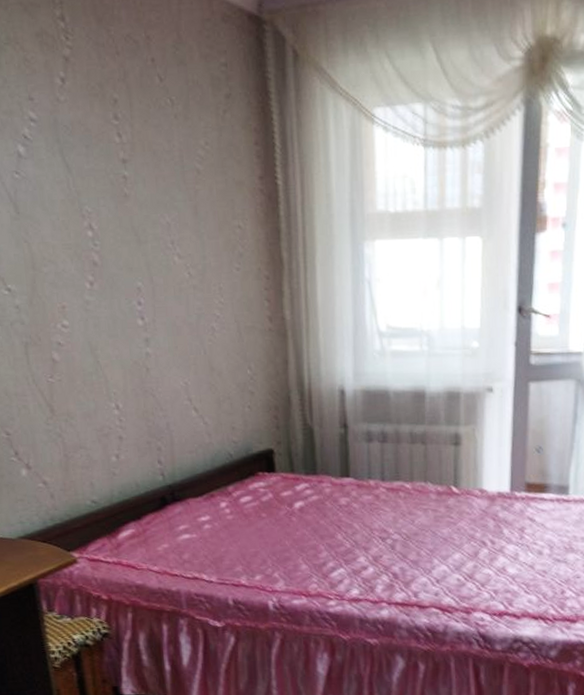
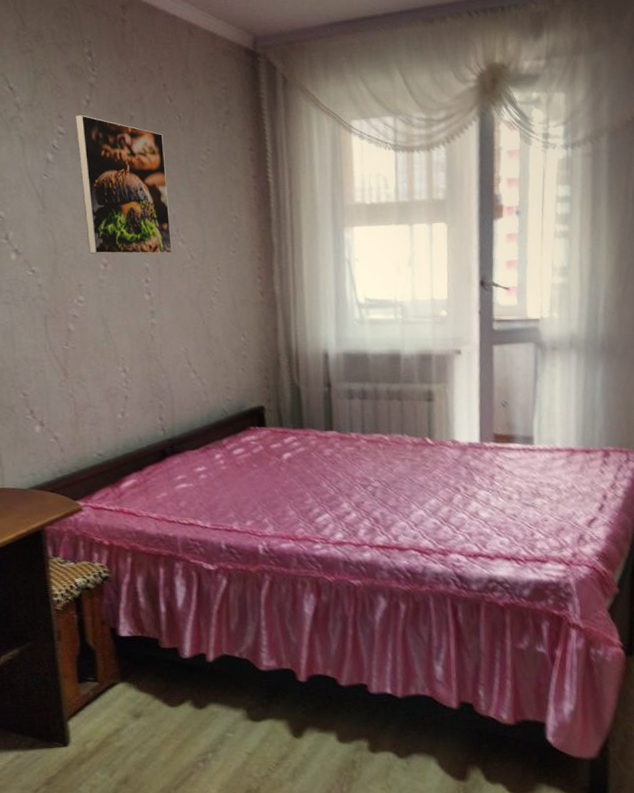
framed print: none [49,96,167,272] -> present [75,114,172,255]

